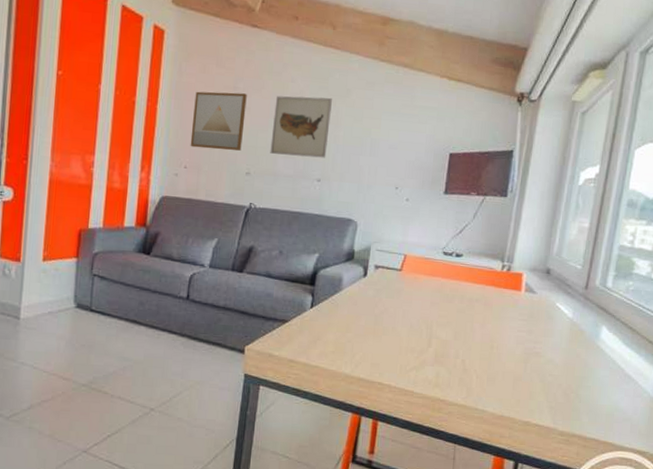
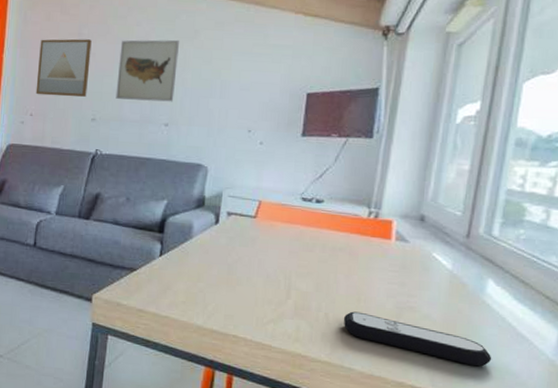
remote control: none [478,357,604,405] -> present [343,311,492,367]

